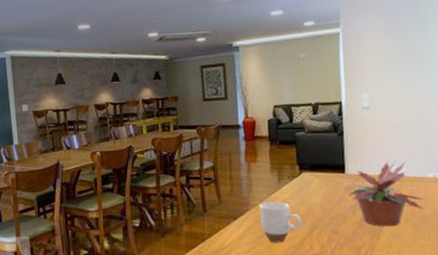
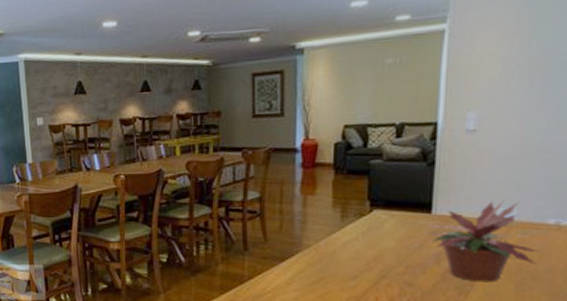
mug: present [260,201,303,243] -> none [315,243,368,292]

